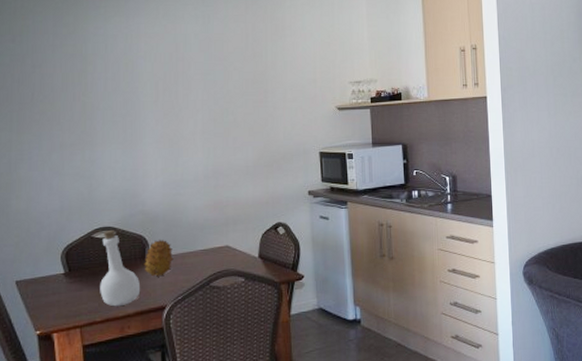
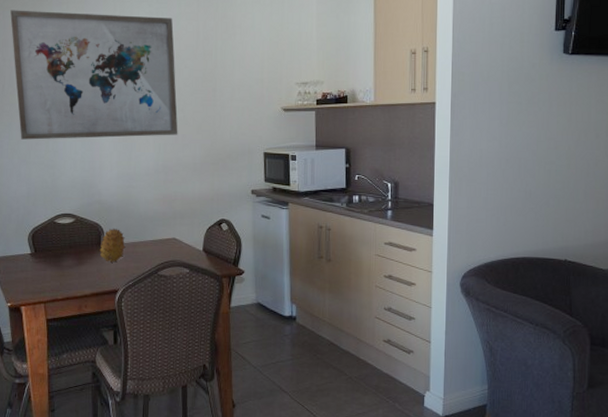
wall art: none [41,14,229,150] -> present [10,10,178,140]
bottle: present [100,230,140,307] -> none [61,217,96,287]

